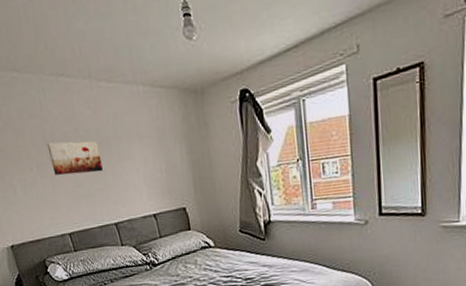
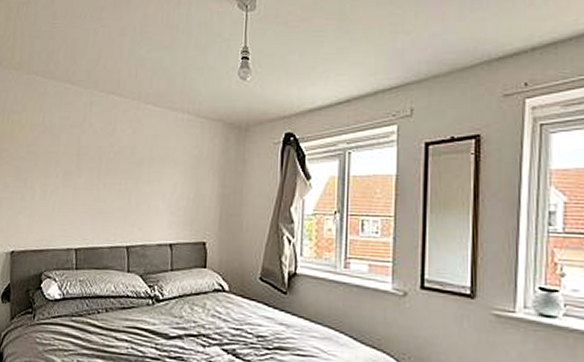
wall art: present [47,141,103,176] -> none [78,154,131,190]

